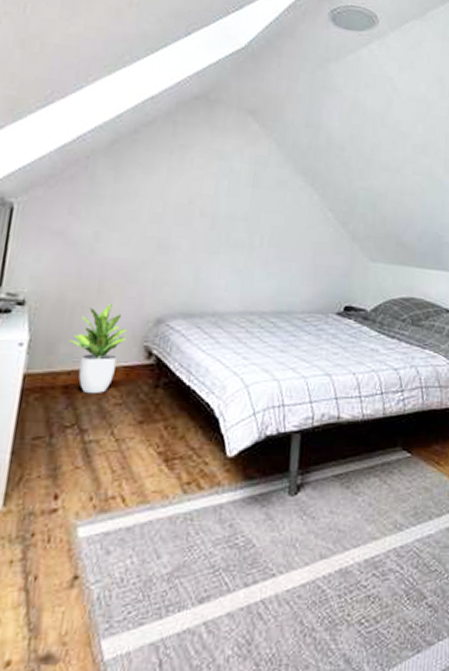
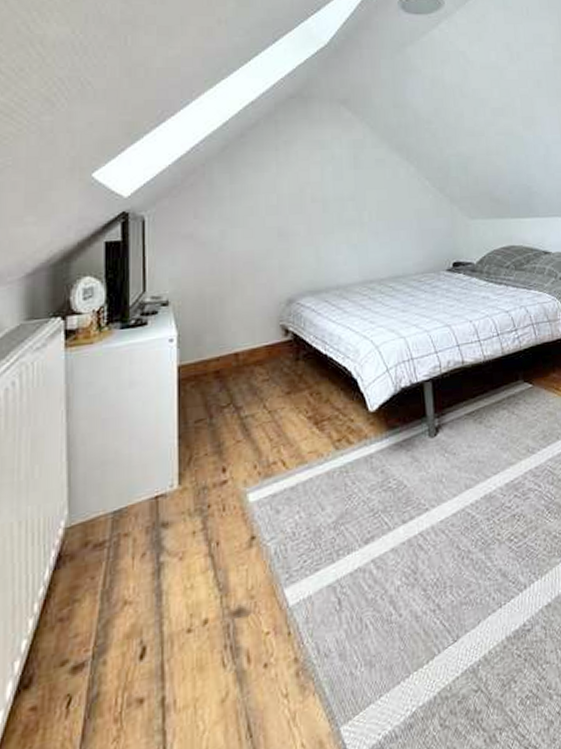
potted plant: present [68,303,127,393] -> none [213,291,263,374]

